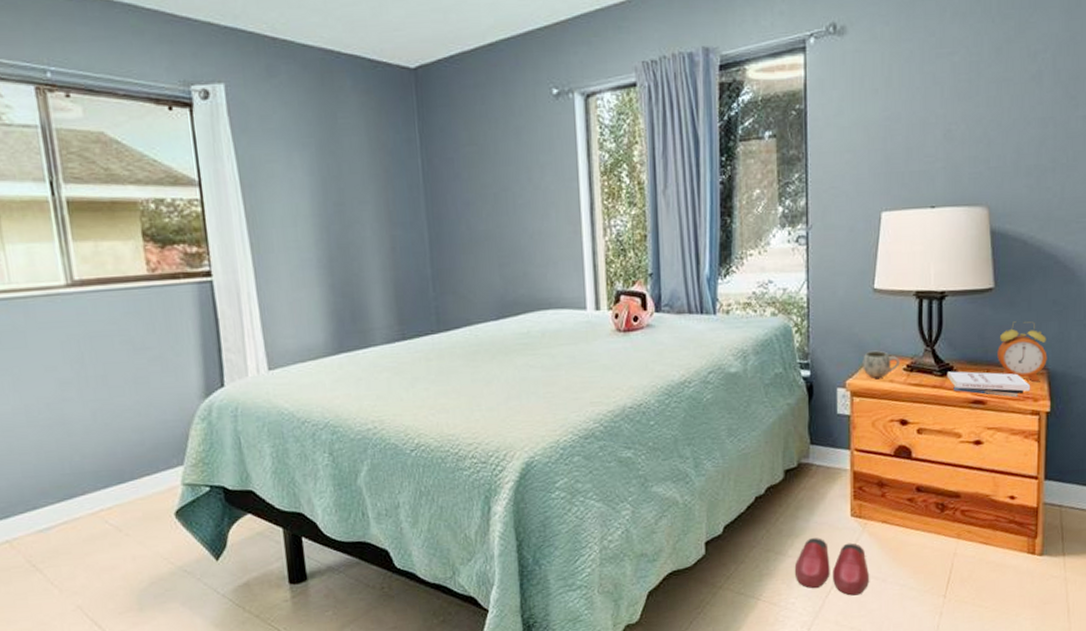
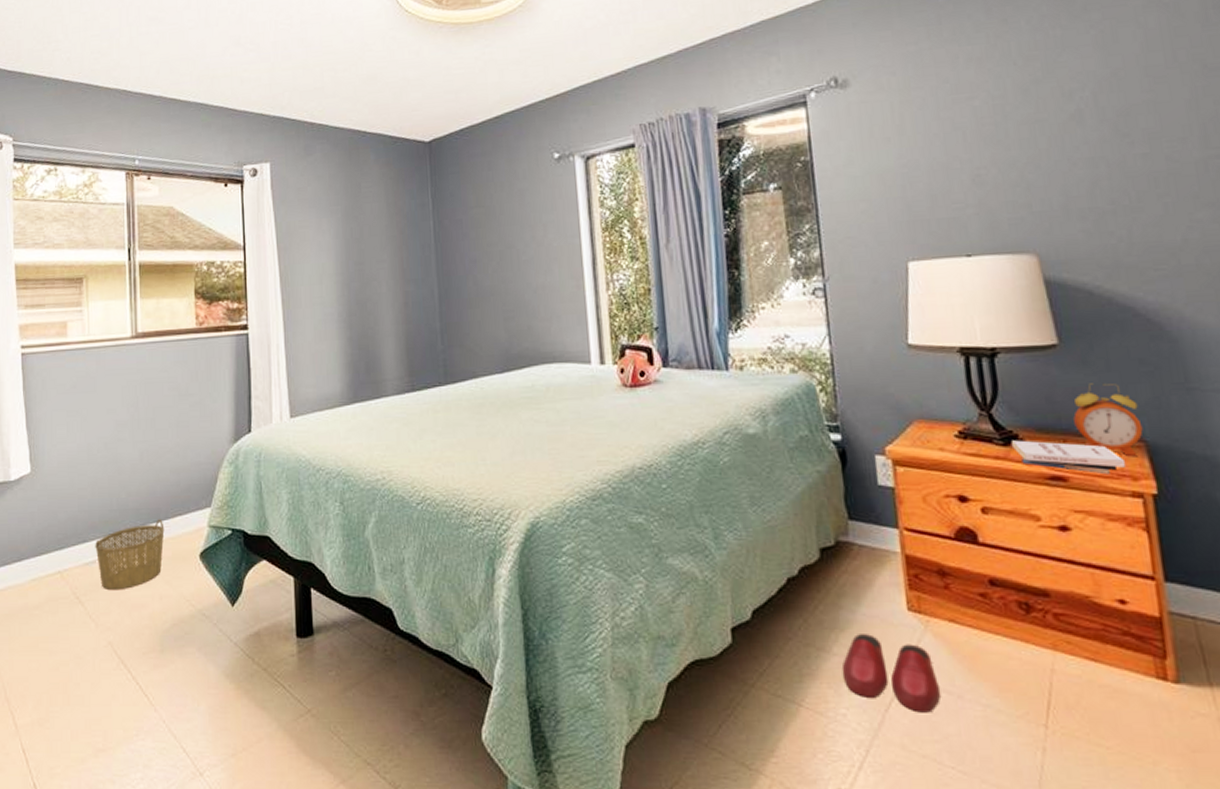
basket: none [48,480,132,556] -> present [95,519,165,591]
mug: present [863,350,899,378] -> none [903,413,949,445]

